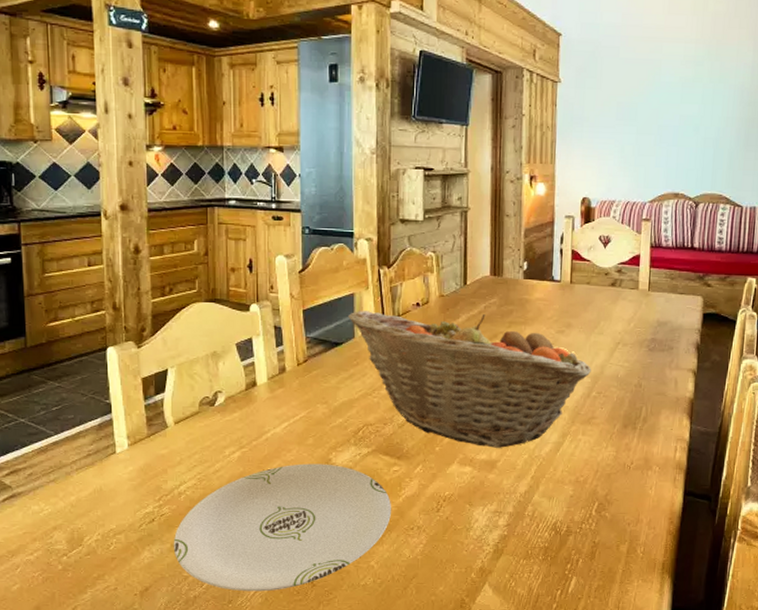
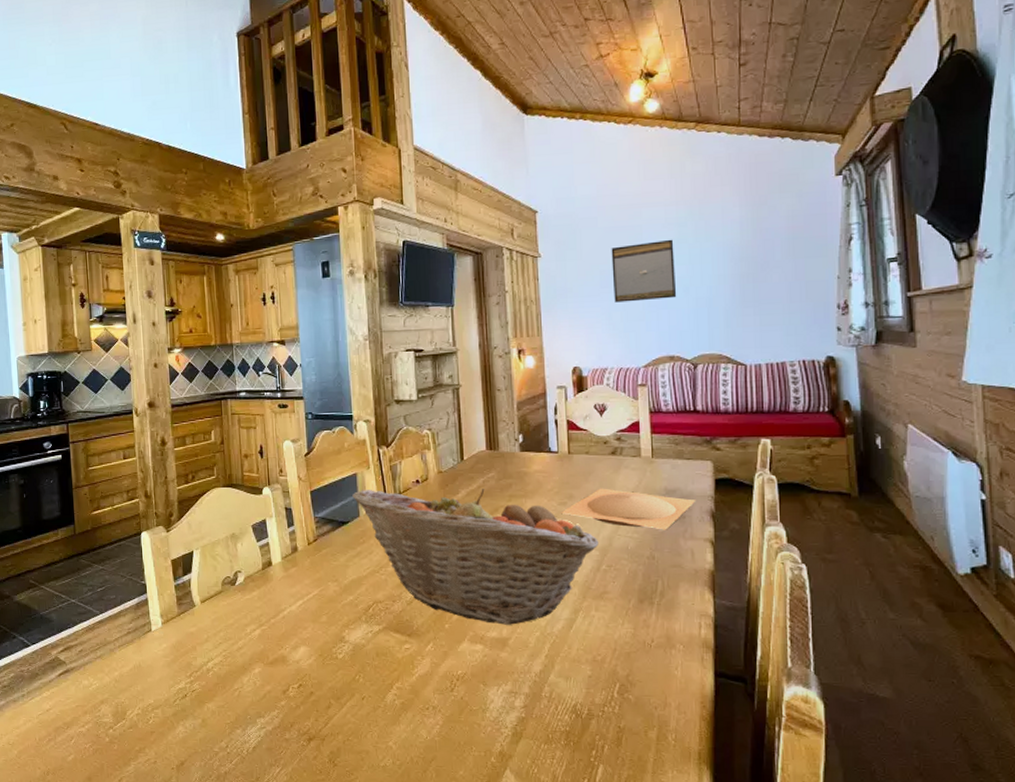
plate: present [173,463,391,592] -> none [204,641,406,770]
plate: none [558,318,685,360] -> present [561,488,696,530]
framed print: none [628,77,690,137] -> present [611,239,677,303]

